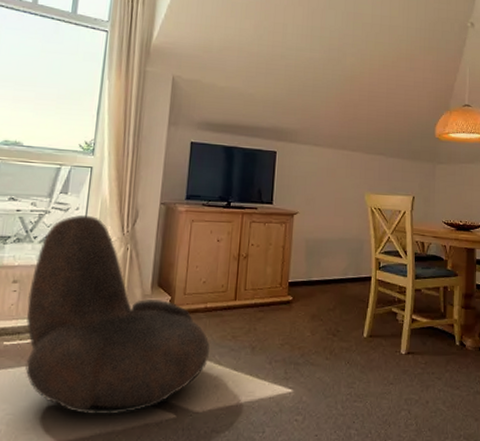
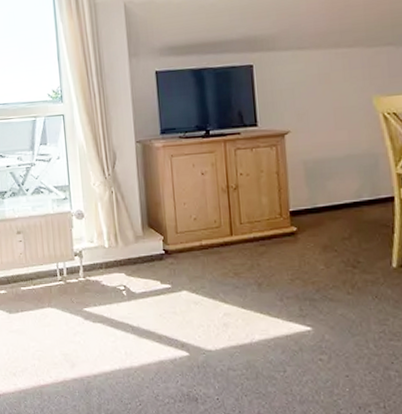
armchair: present [25,214,211,415] -> none [32,163,213,353]

